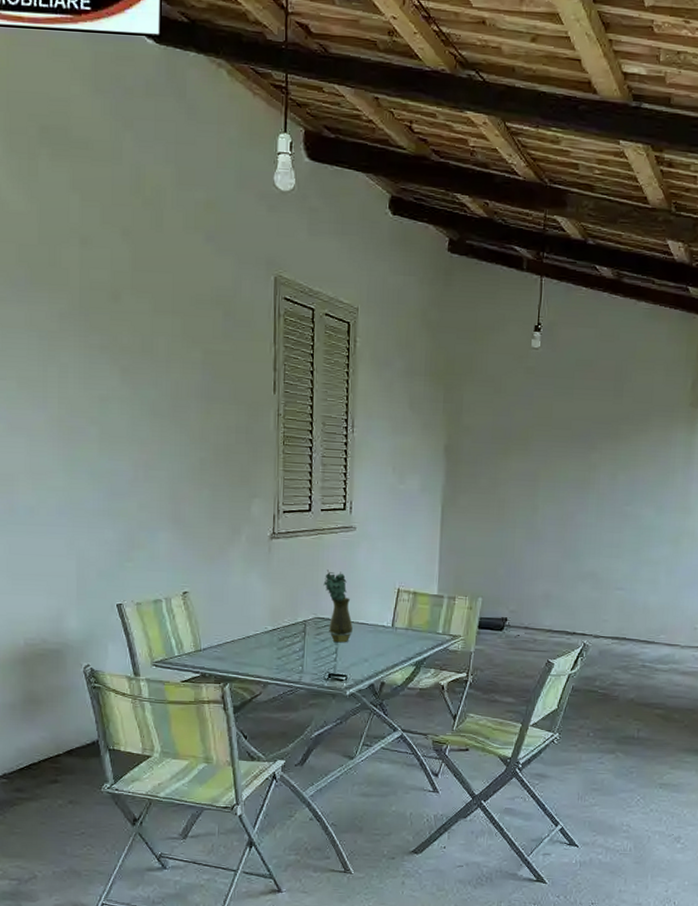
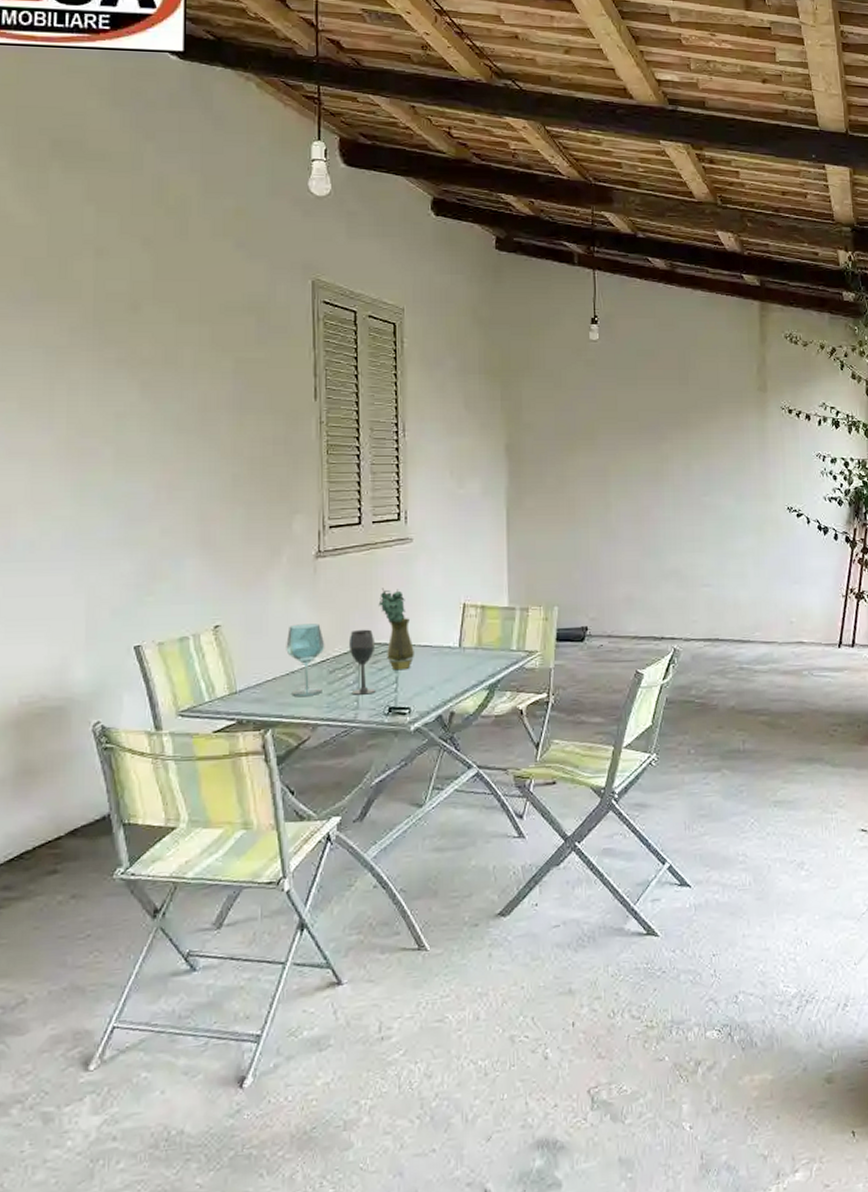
wine glass: none [243,596,277,659] -> present [286,624,325,697]
wine glass: none [296,604,320,661] -> present [348,629,376,695]

